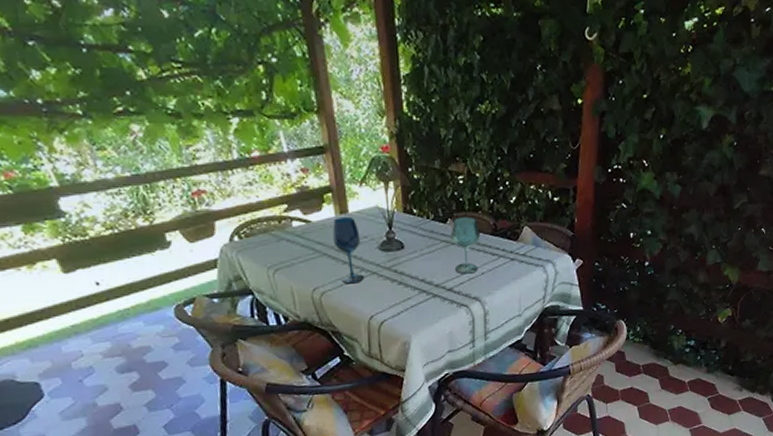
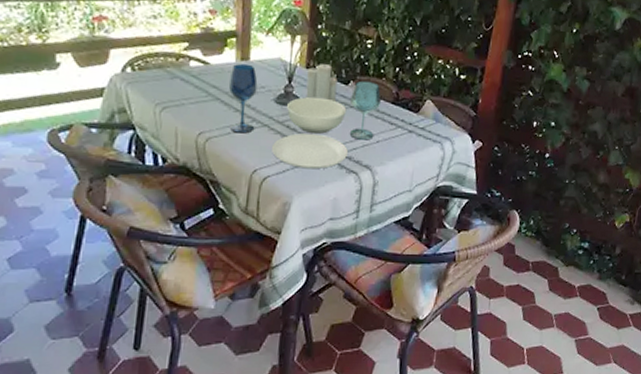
plate: none [384,274,457,309] -> present [272,133,349,170]
bowl: none [391,238,449,275] -> present [287,96,347,135]
candle: none [406,203,438,242] -> present [305,61,338,102]

